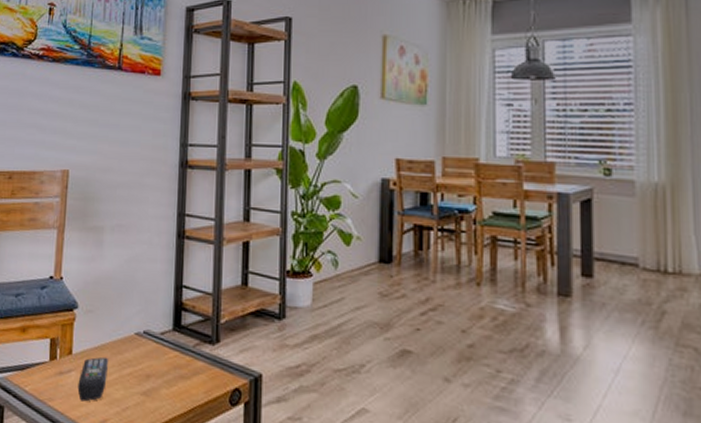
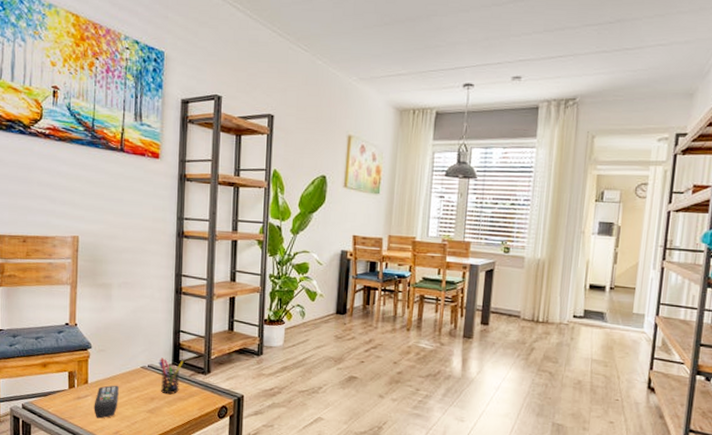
pen holder: none [156,321,187,370] -> present [158,357,184,394]

